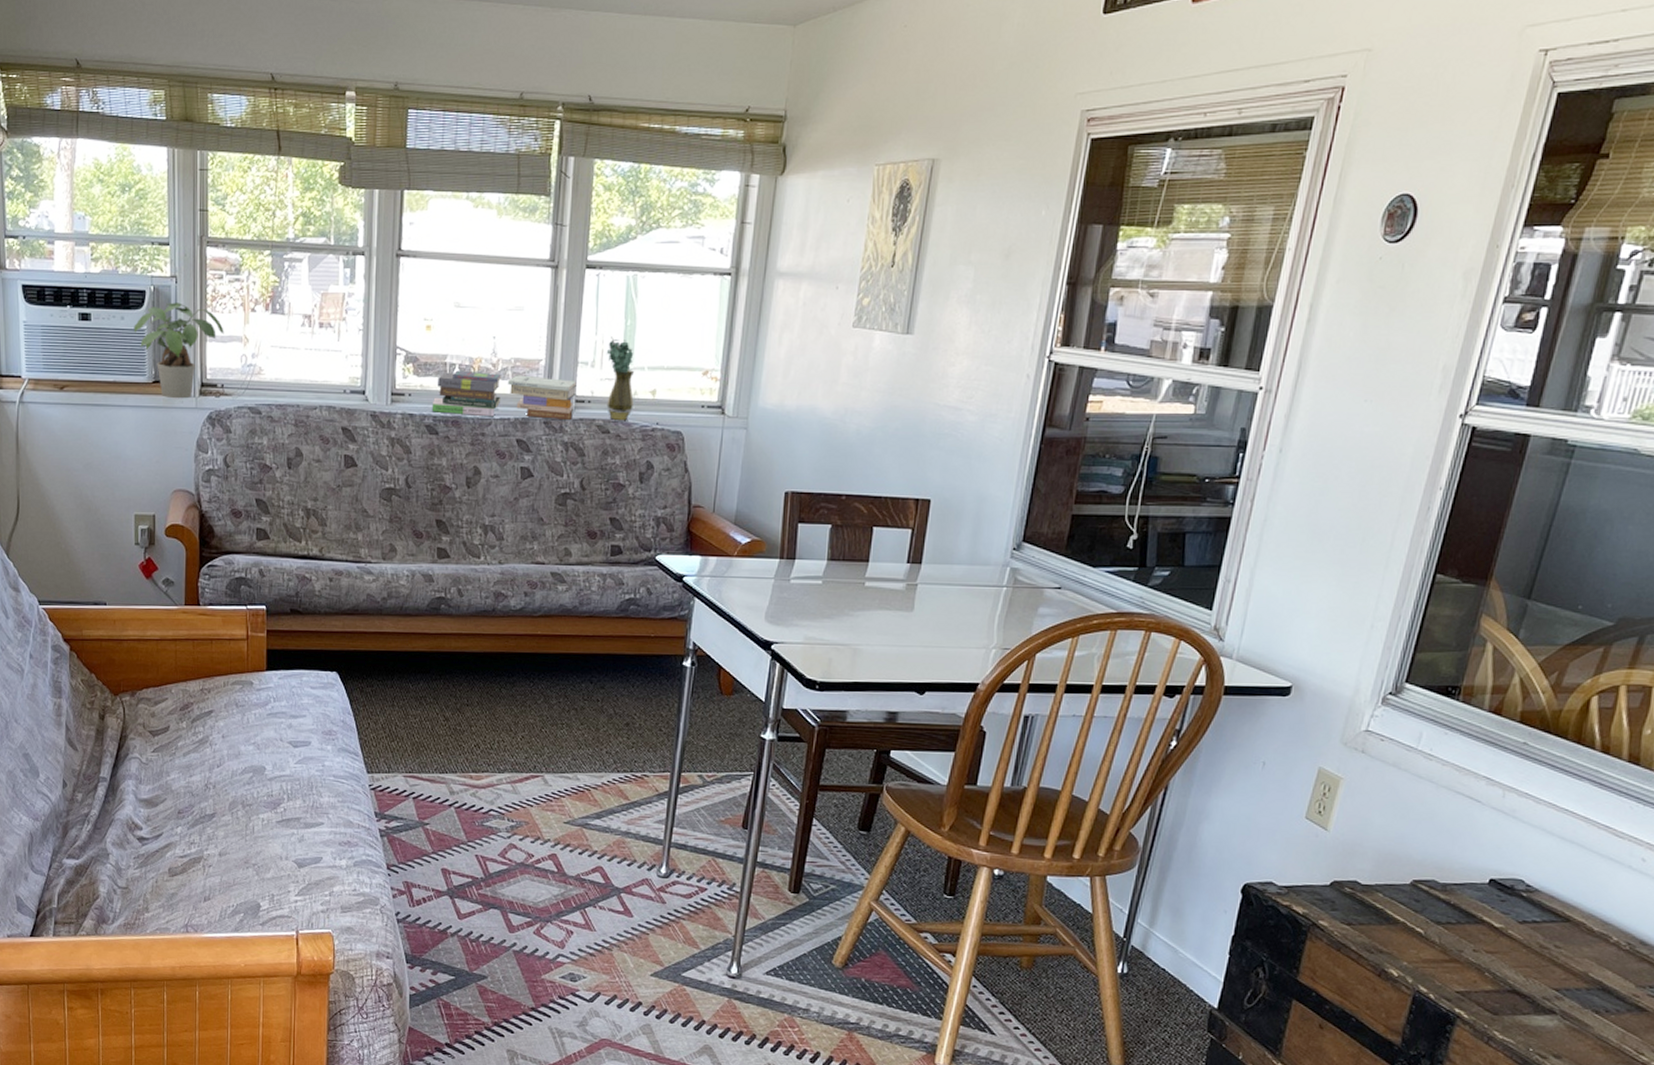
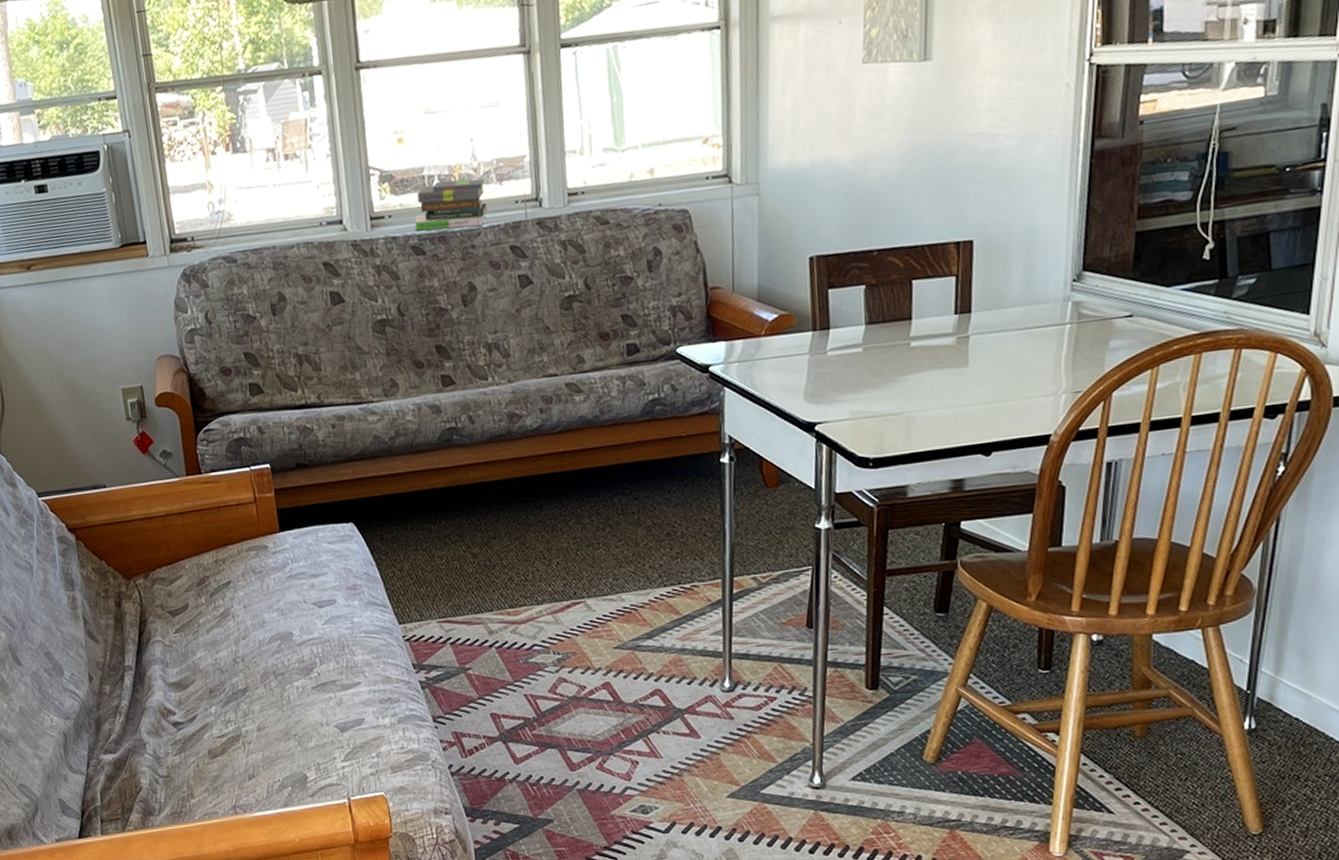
potted plant: present [134,302,224,399] -> none [92,157,187,261]
books: present [507,375,577,421] -> none [492,172,568,220]
vase: present [606,337,635,420] -> none [594,118,632,209]

